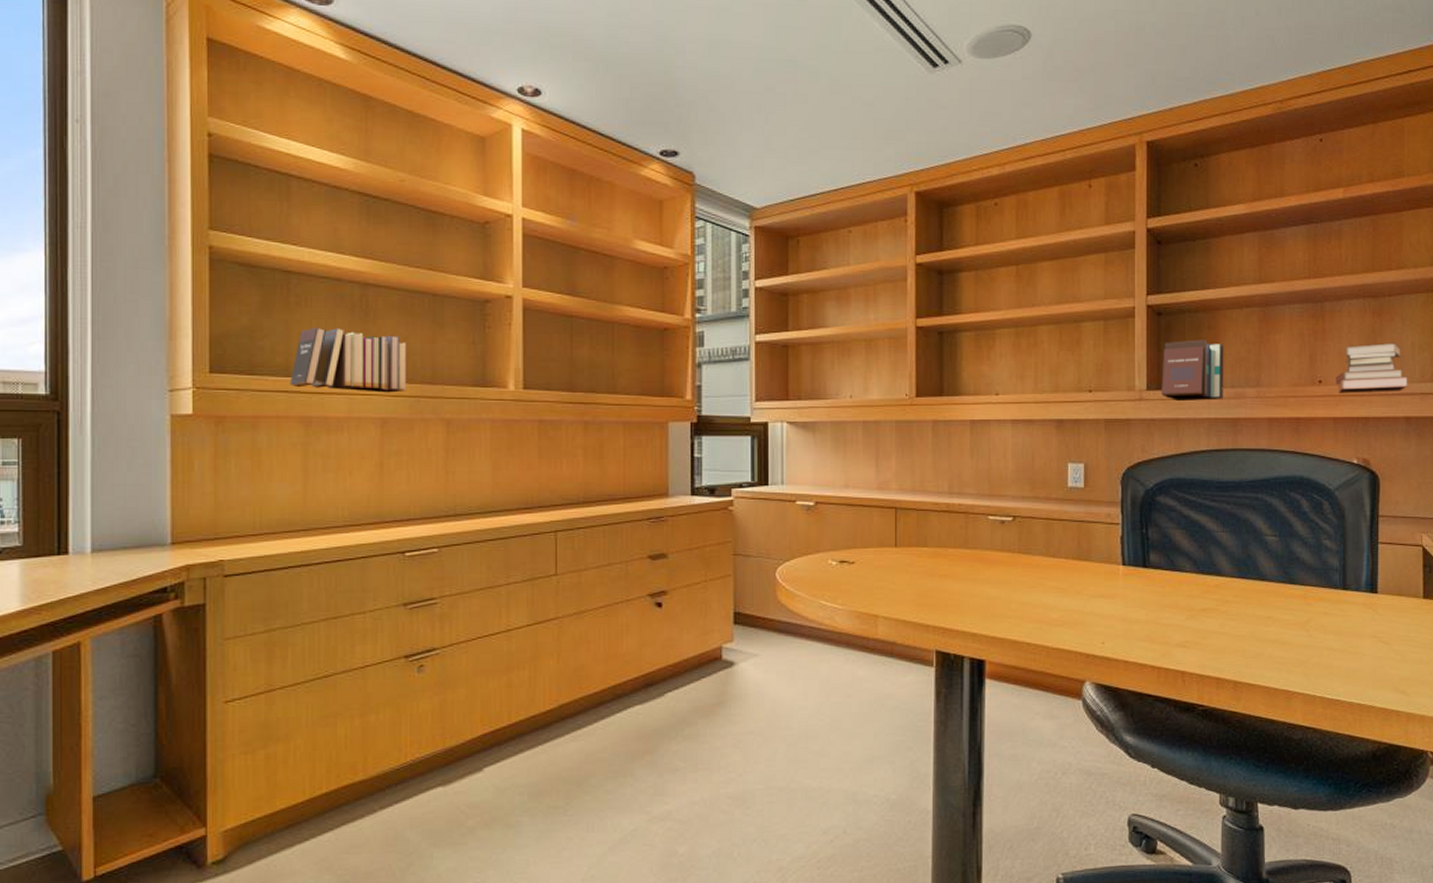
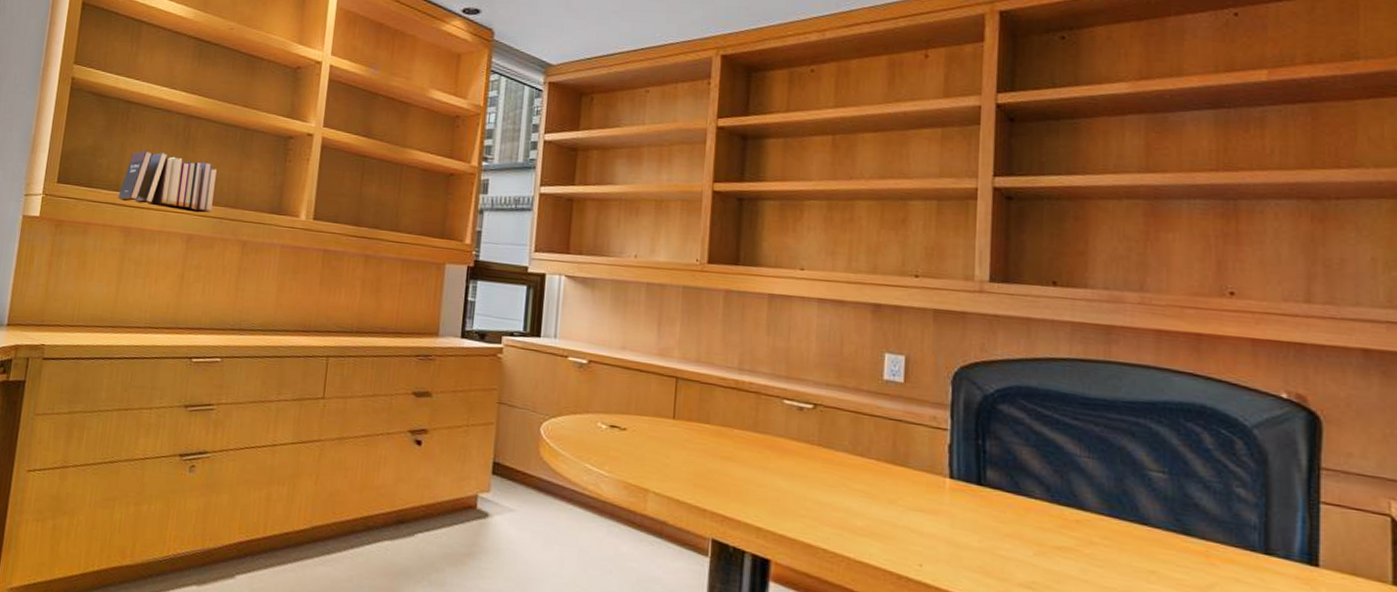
books: present [1162,340,1224,402] -> none [1009,230,1096,302]
books: present [1335,342,1408,394] -> none [1254,254,1367,316]

